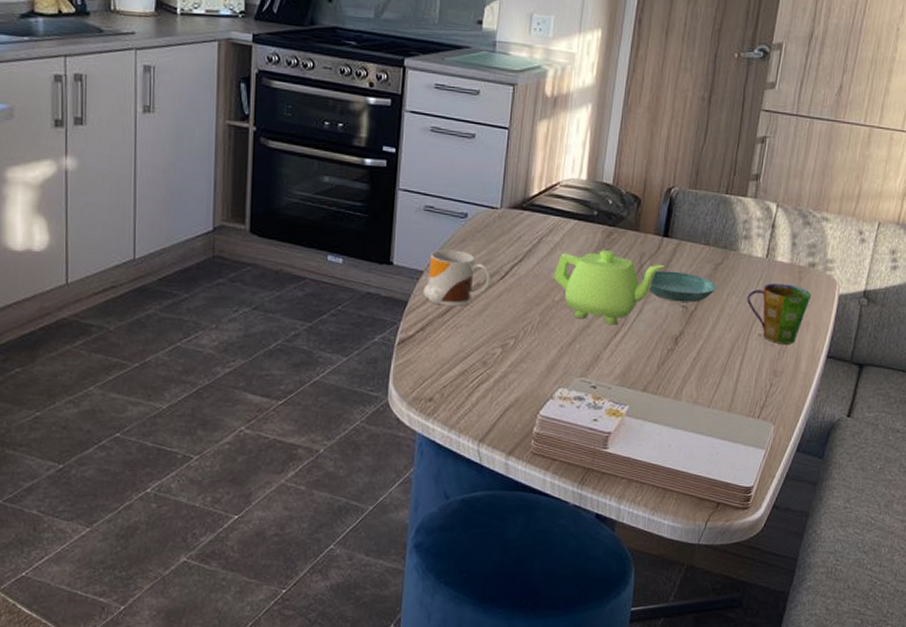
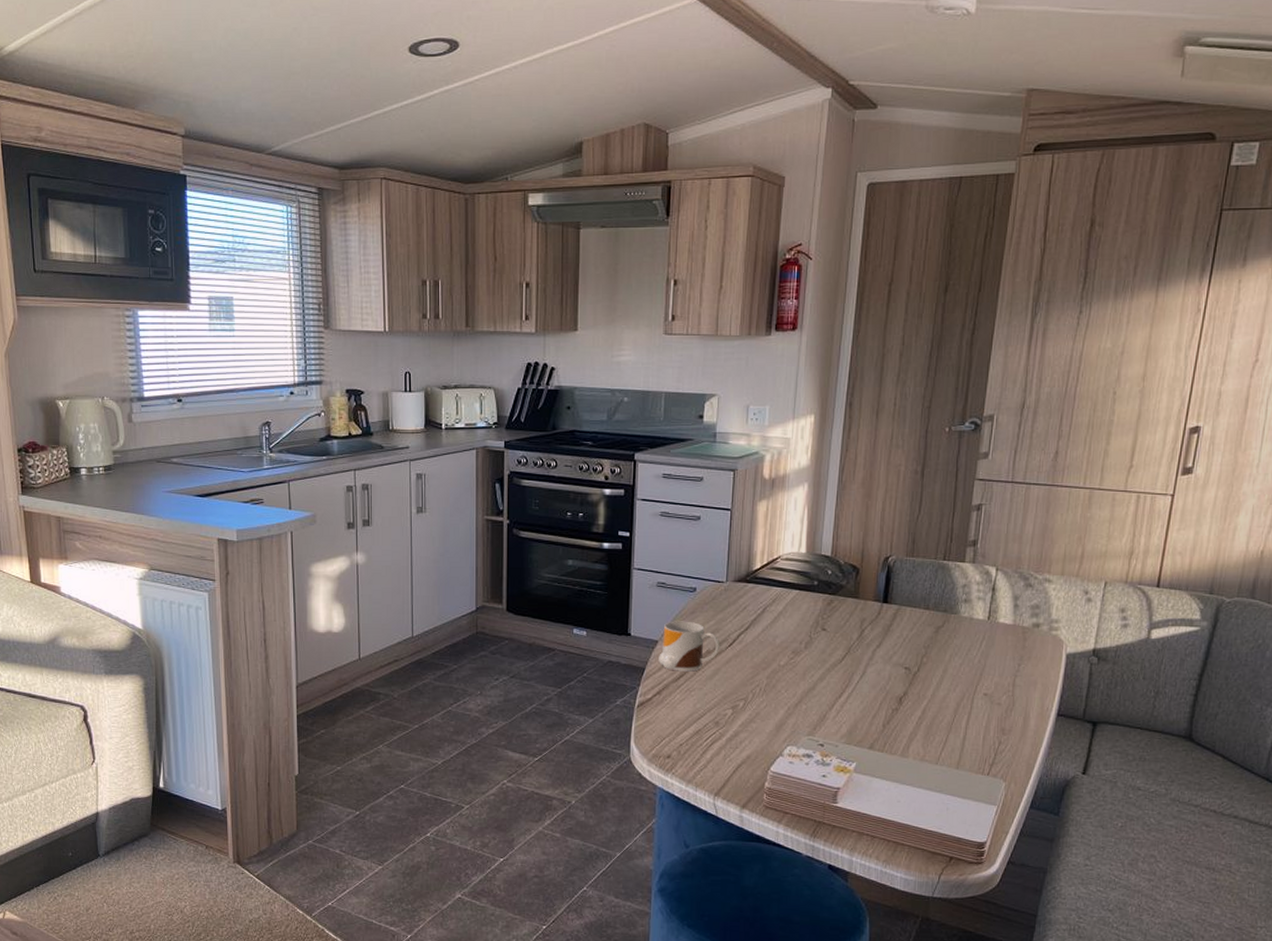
teapot: present [553,250,666,325] -> none [778,617,886,686]
saucer: present [641,270,717,303] -> none [863,635,939,664]
cup: present [747,283,812,344] -> none [970,644,1038,703]

